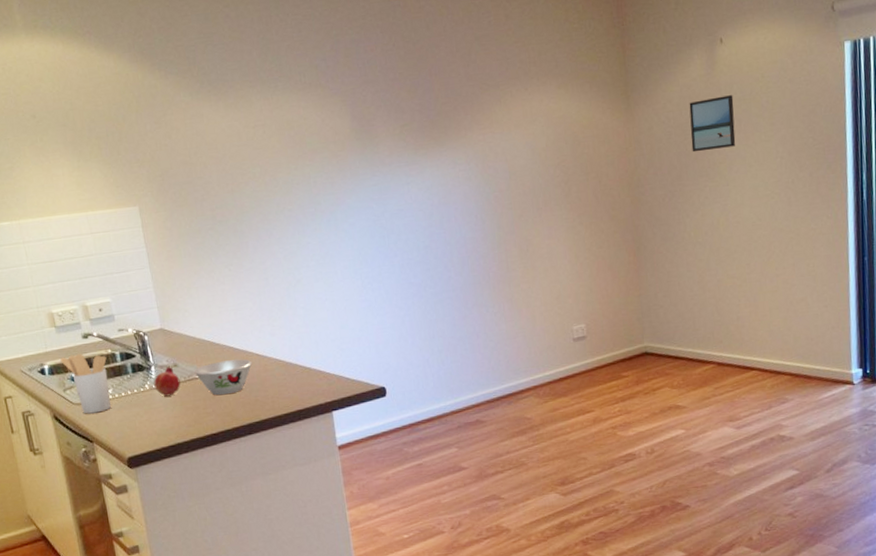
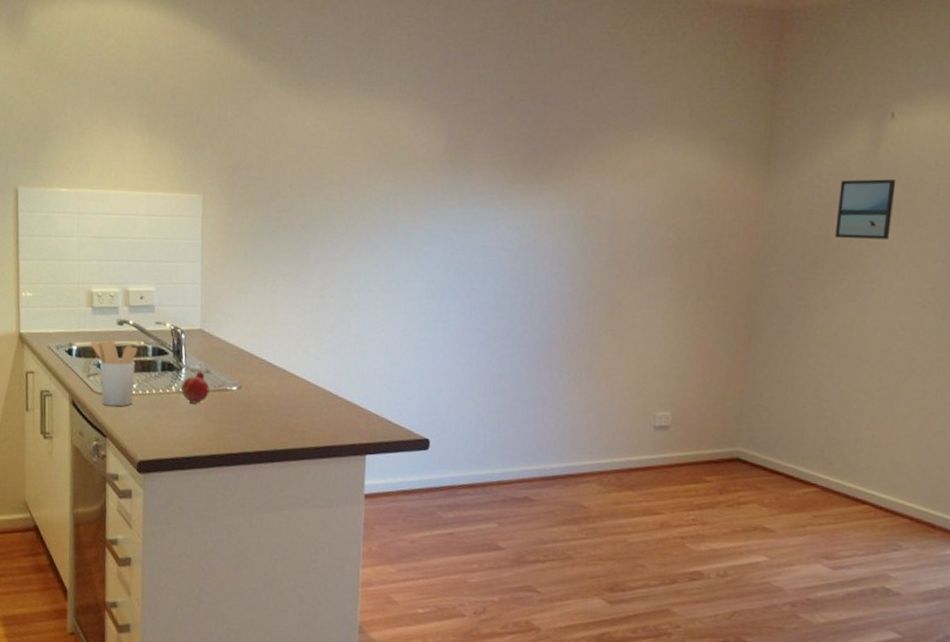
bowl: present [194,359,253,396] -> none [225,376,290,414]

